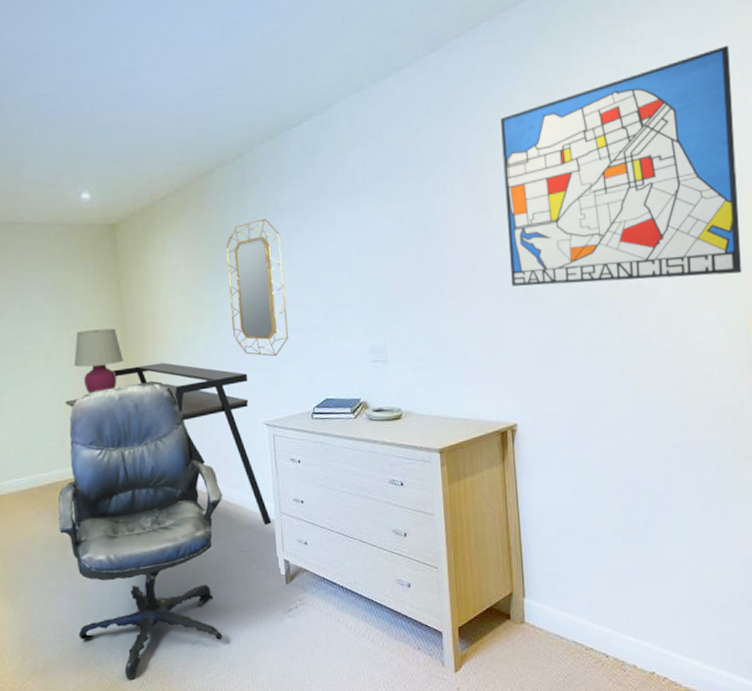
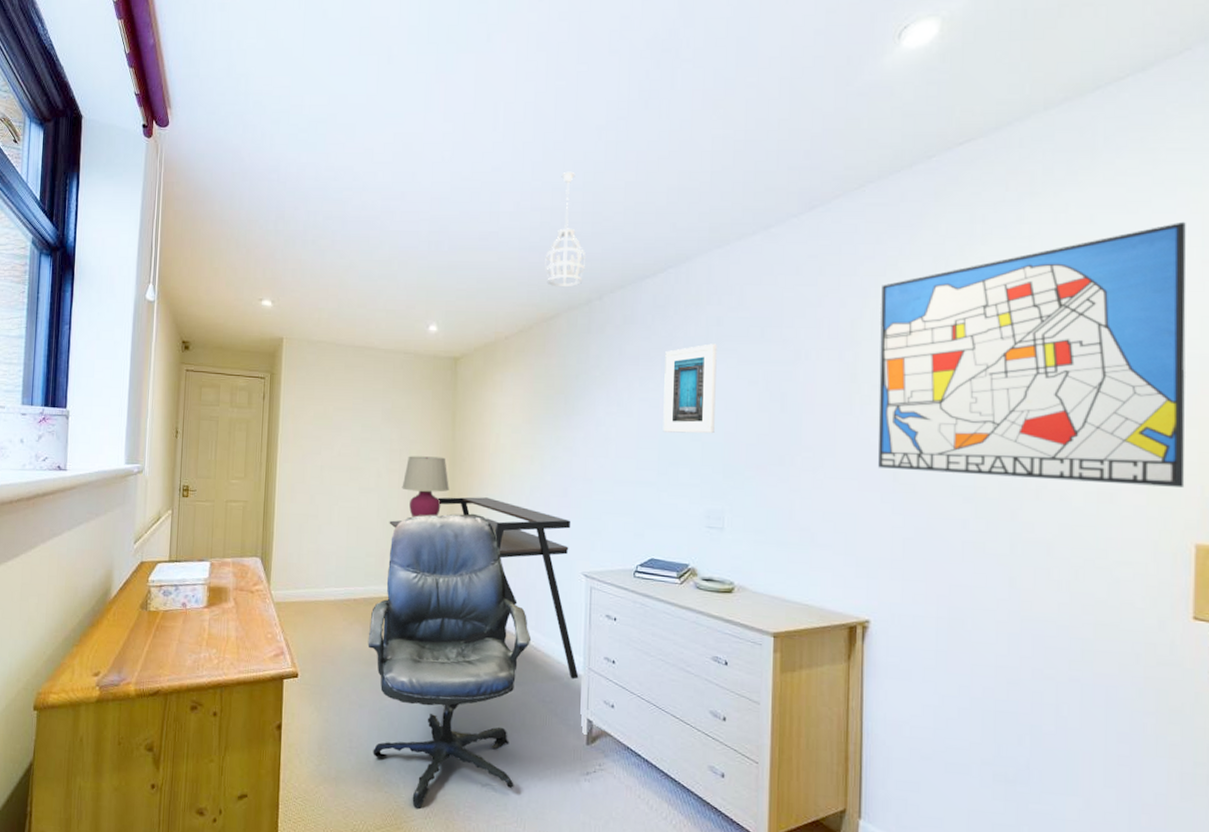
pendant light: none [192,22,233,143] -> present [545,171,585,288]
home mirror: present [226,218,288,357] -> none [560,366,621,508]
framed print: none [318,186,370,277] -> present [663,343,717,434]

